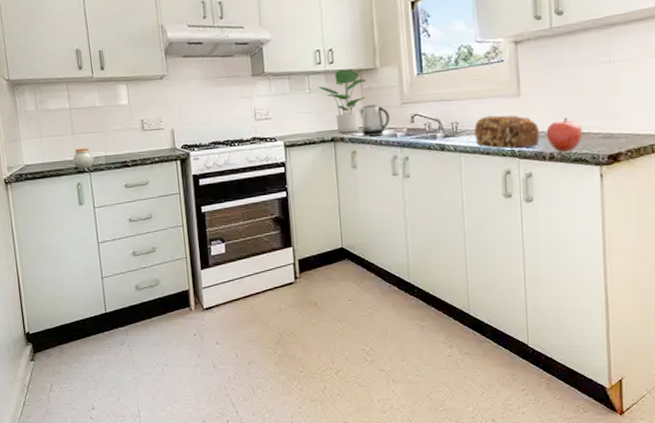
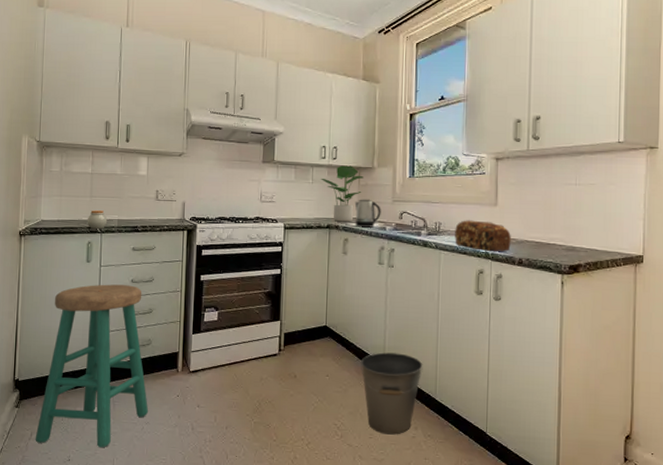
stool: none [52,224,167,394] -> present [35,284,149,448]
bucket: none [384,269,453,356] -> present [361,352,423,435]
fruit: present [546,117,583,153] -> none [517,228,549,260]

